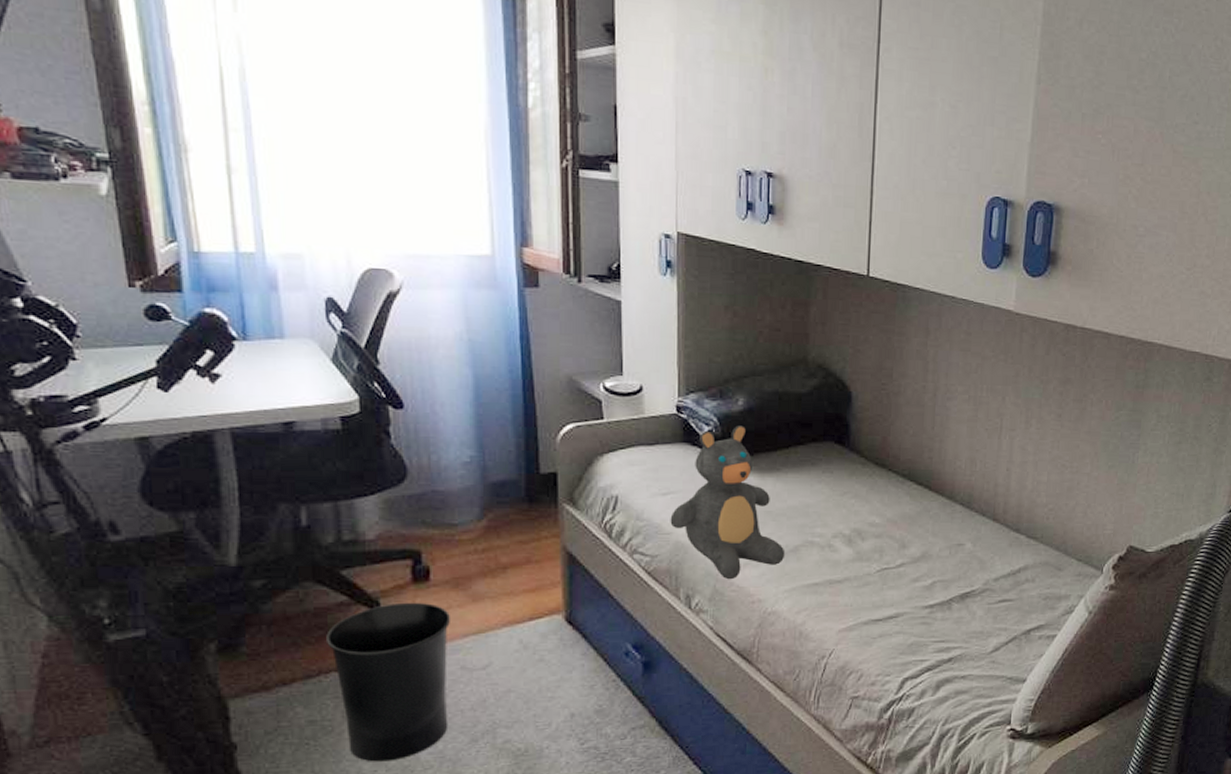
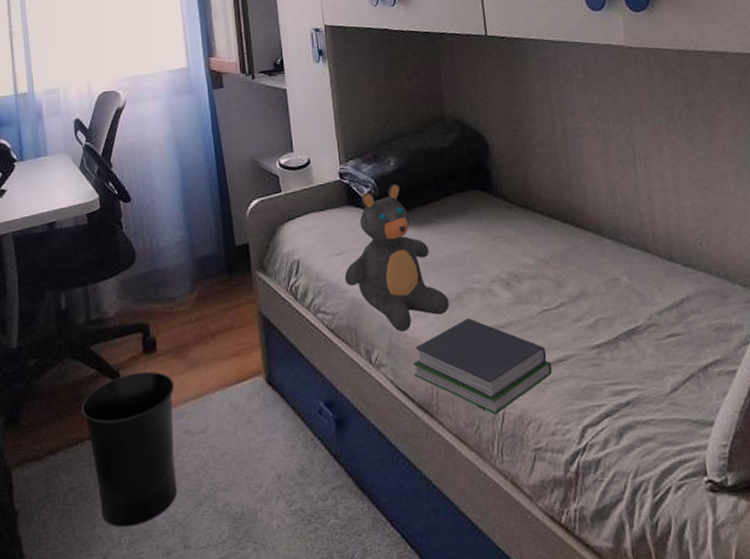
book: none [737,570,882,665] -> present [413,317,553,415]

